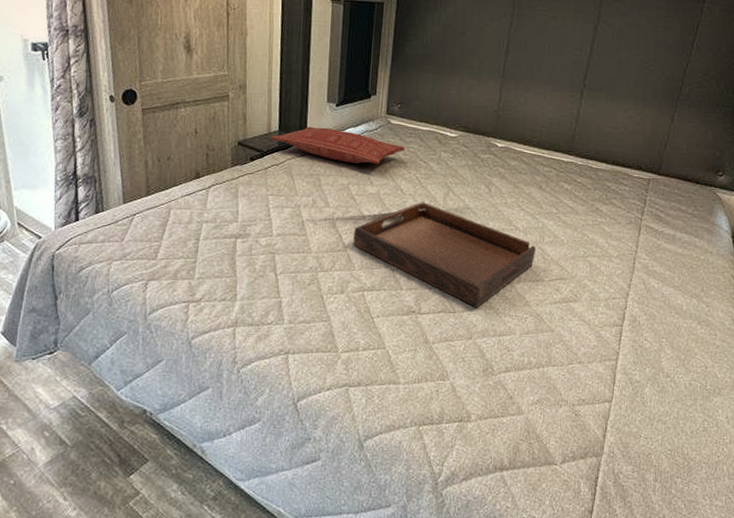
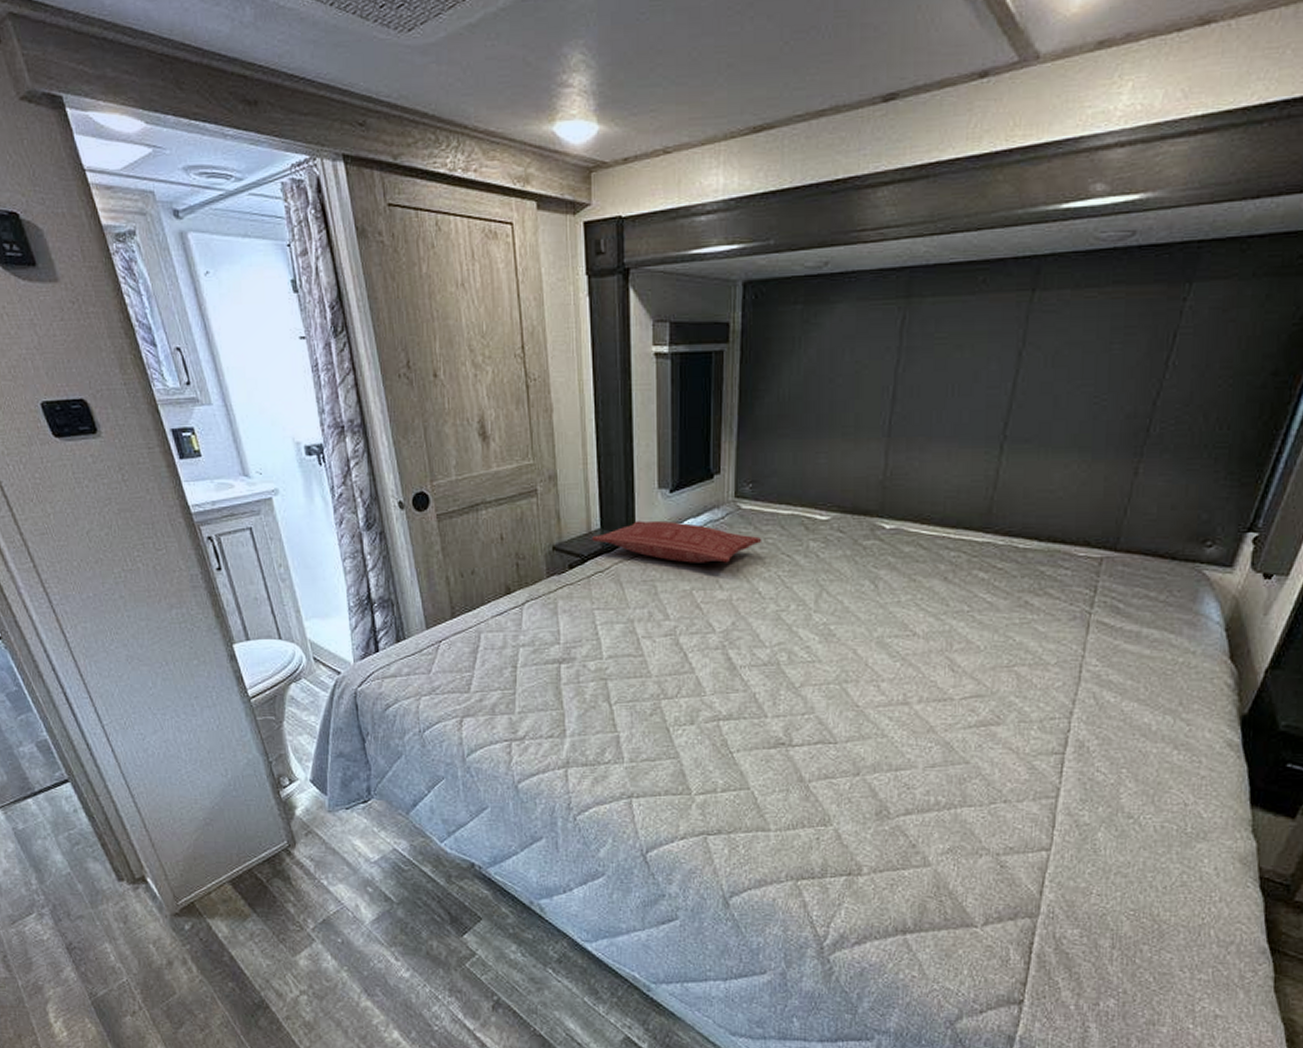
serving tray: present [353,201,536,308] -> none [702,606,941,737]

